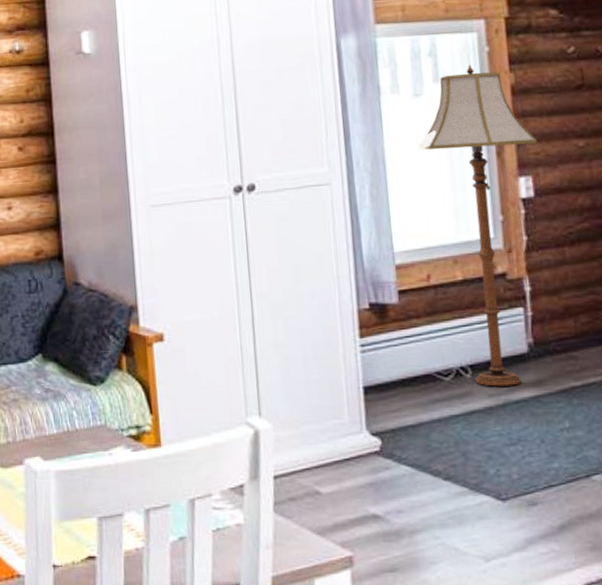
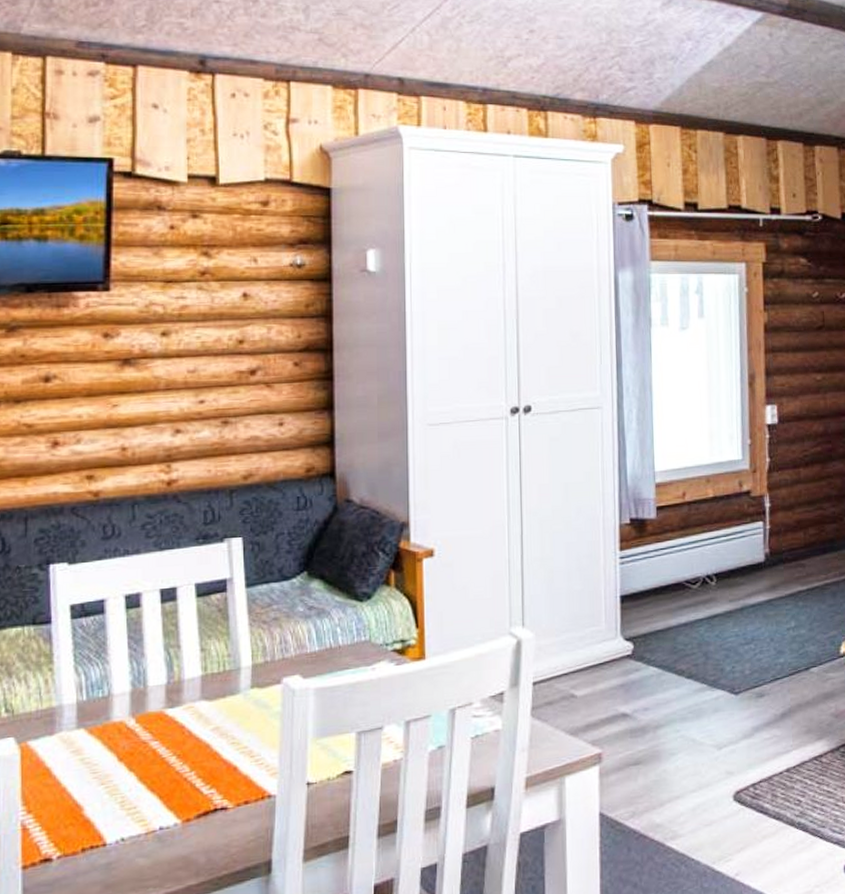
floor lamp: present [418,65,537,387] -> none [682,303,783,593]

